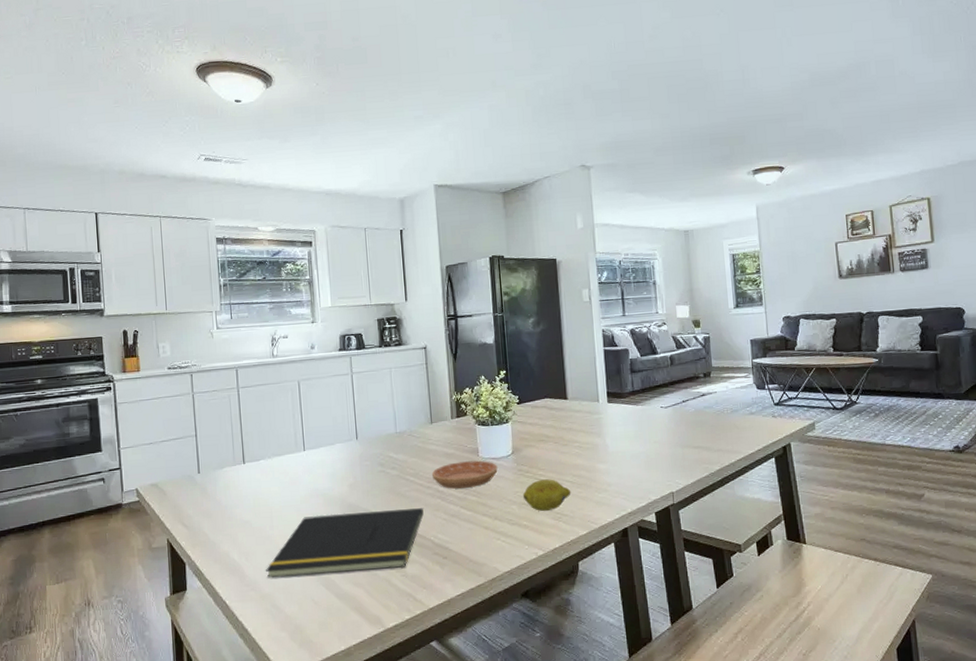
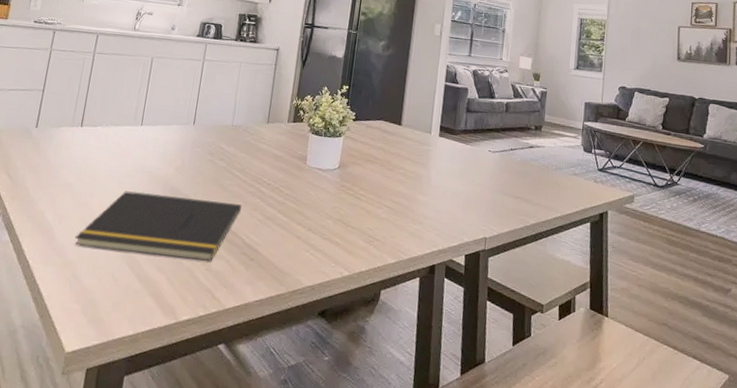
saucer: present [431,460,498,489] -> none [257,165,322,194]
fruit: present [522,479,571,512] -> none [340,199,388,233]

